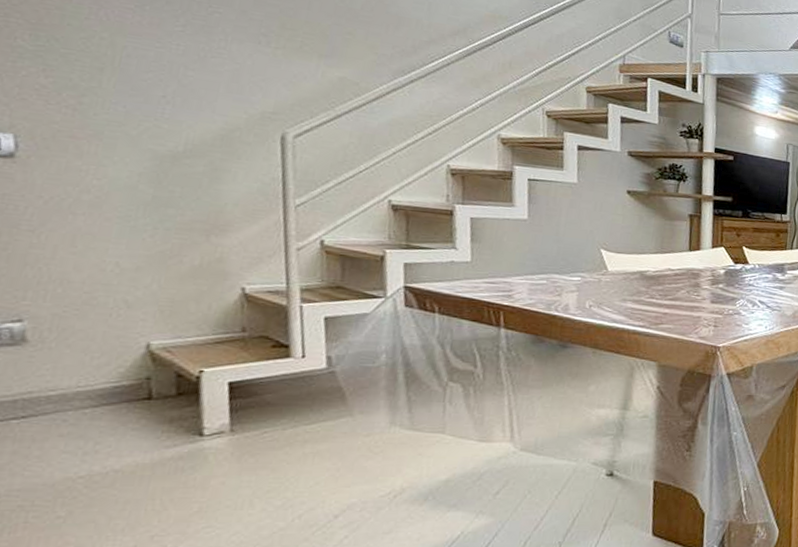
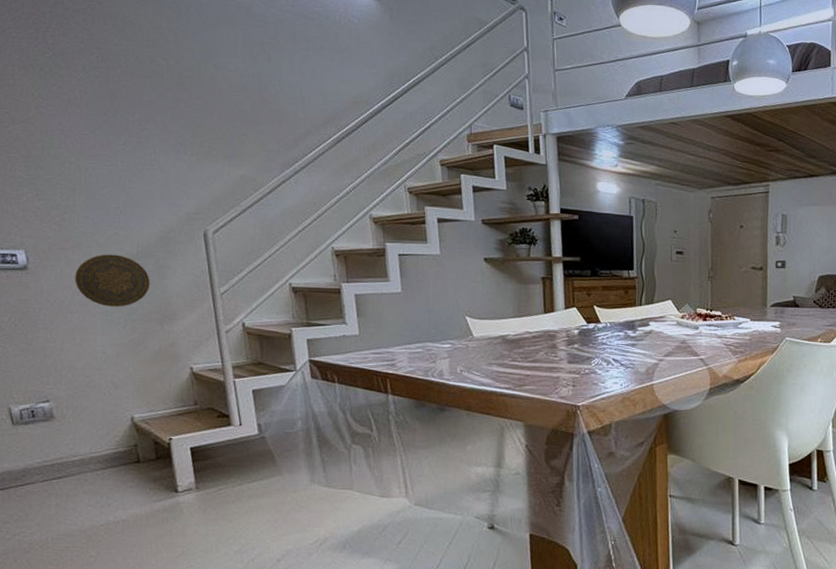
decorative plate: none [86,148,198,212] -> present [75,254,150,307]

